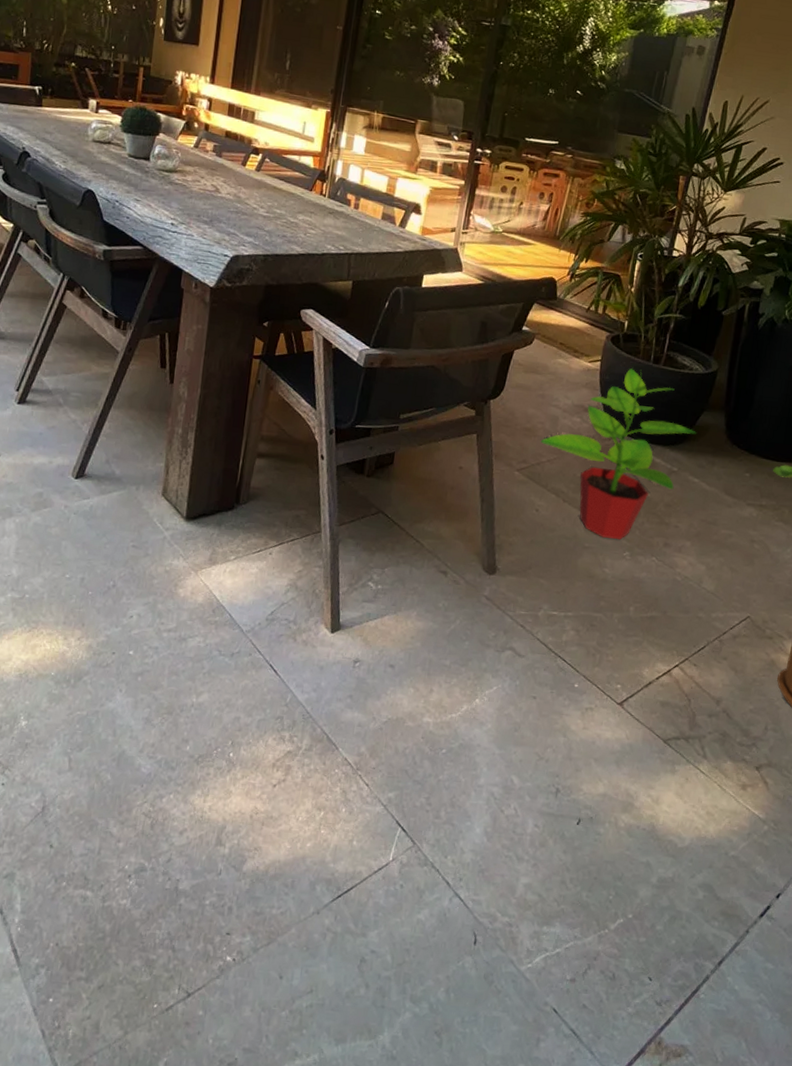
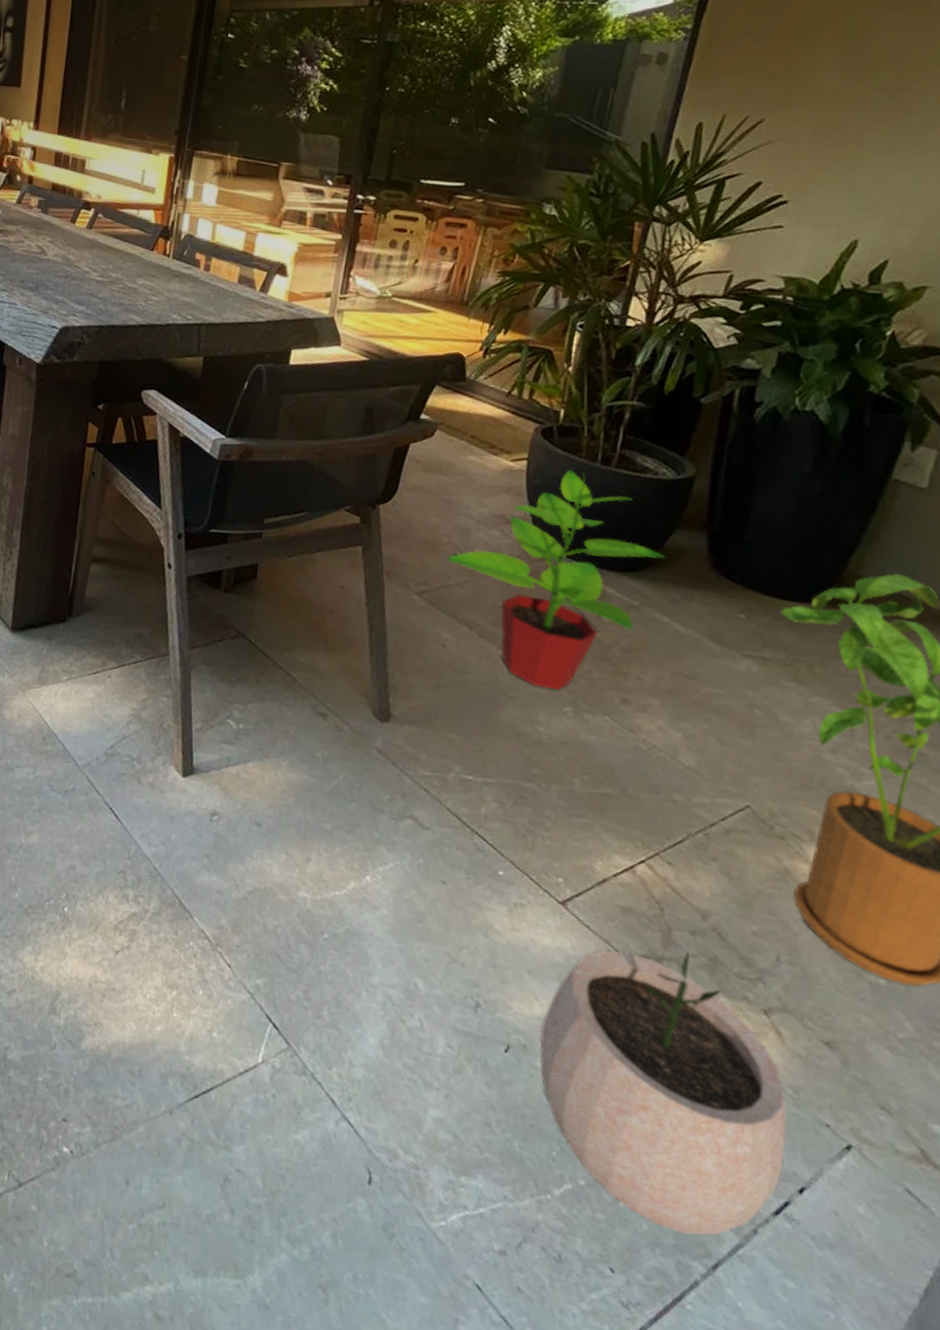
plant pot: none [602,730,770,942] -> present [539,950,788,1236]

